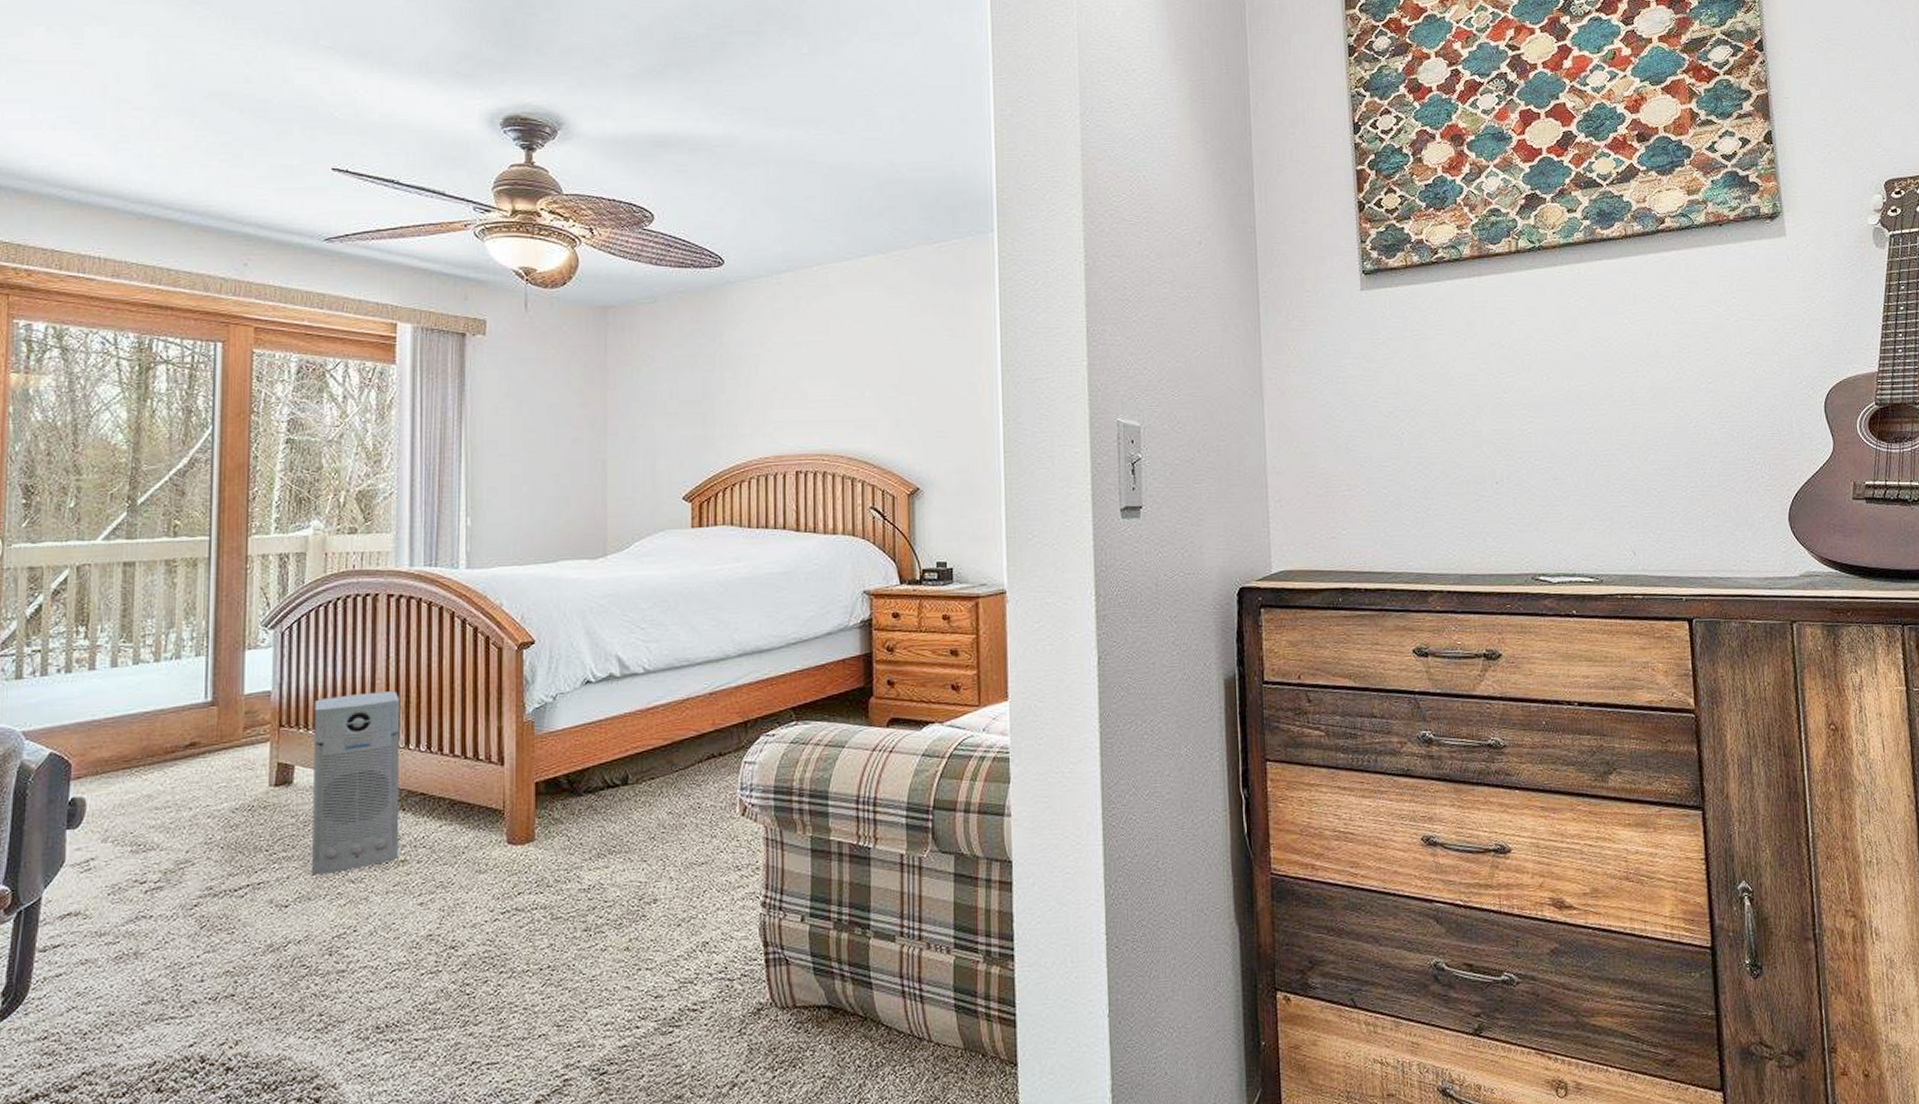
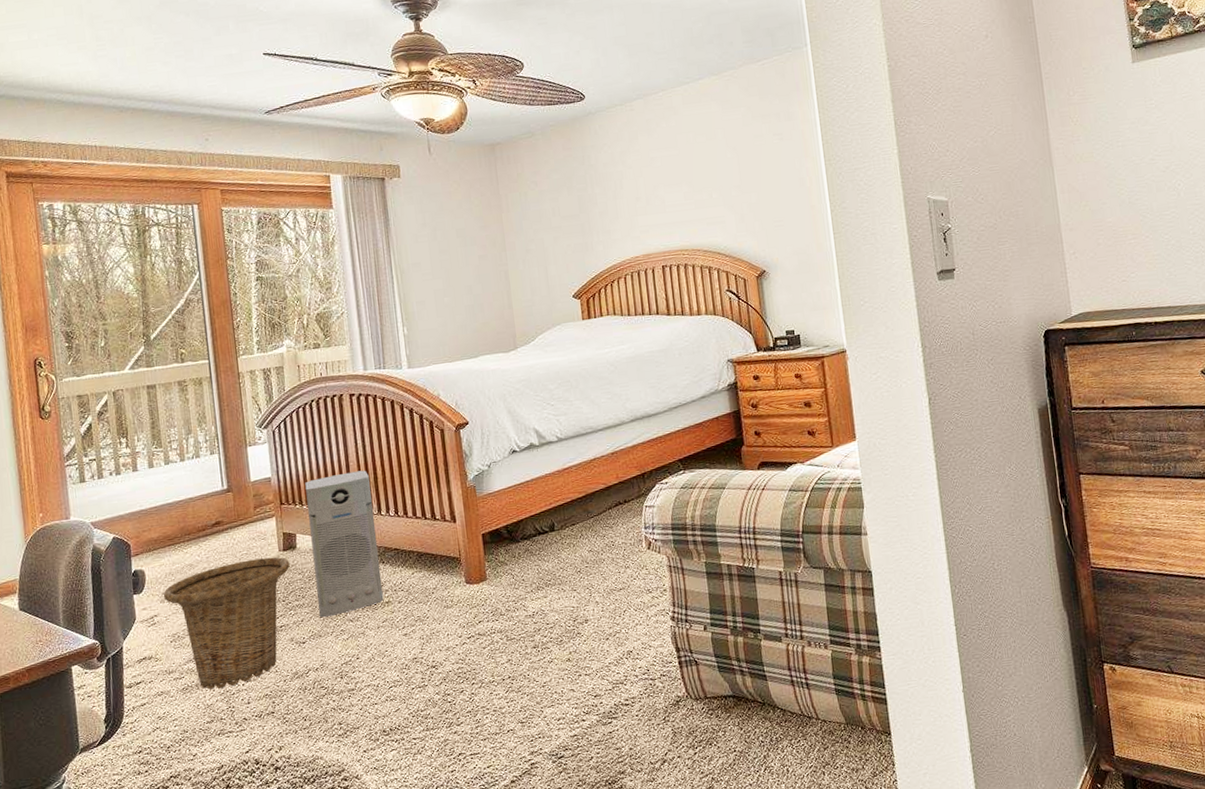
basket: none [108,793,281,960] -> present [164,557,290,690]

